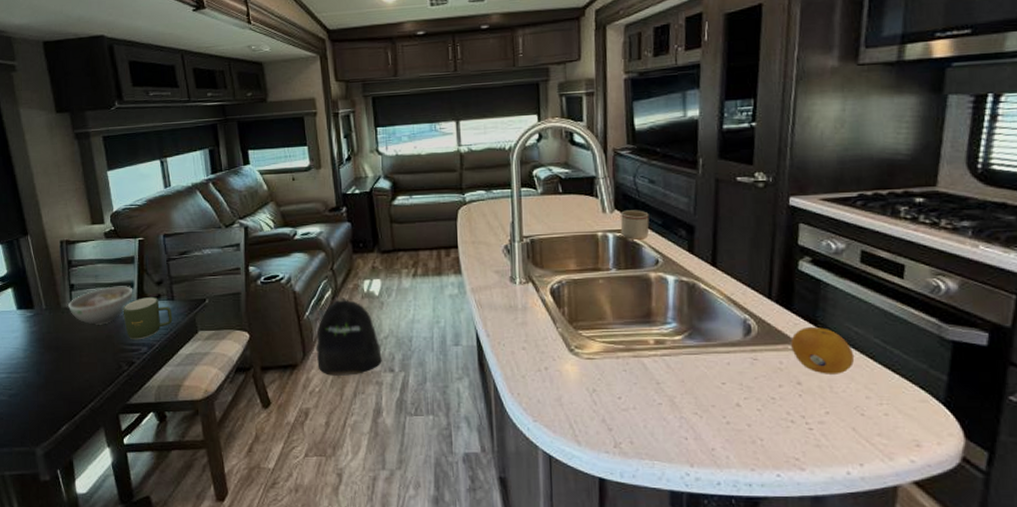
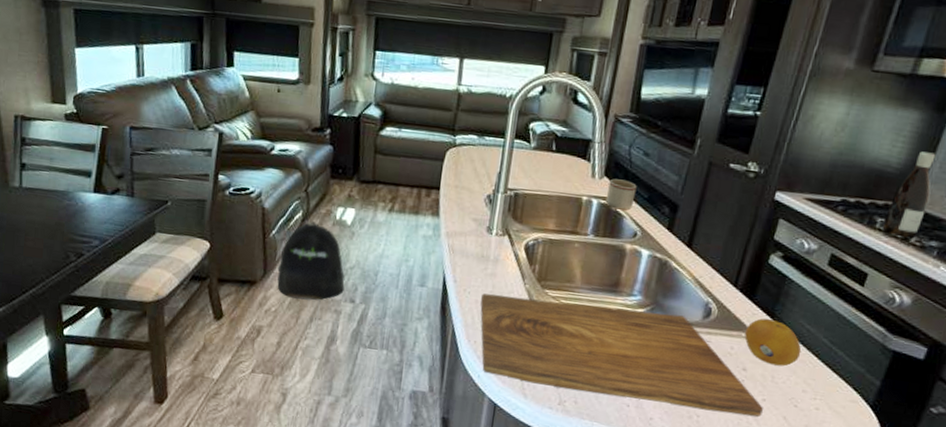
bowl: present [68,286,132,325] -> none [17,172,89,211]
mug: present [123,297,173,340] -> none [76,189,130,233]
cutting board: none [515,337,829,432] -> present [480,293,763,417]
bottle: none [907,133,950,223] -> present [882,151,936,239]

